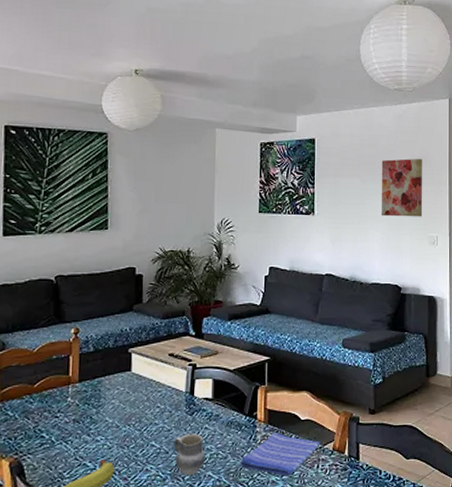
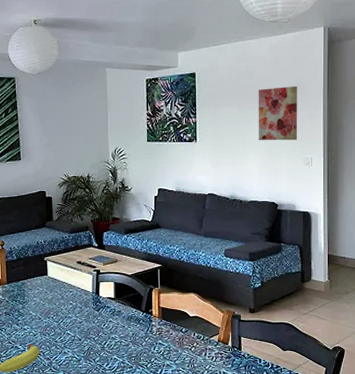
cup: present [173,433,206,476] -> none [85,325,111,358]
dish towel: present [240,432,320,476] -> none [140,325,207,361]

